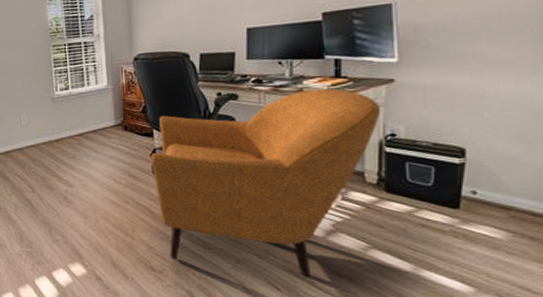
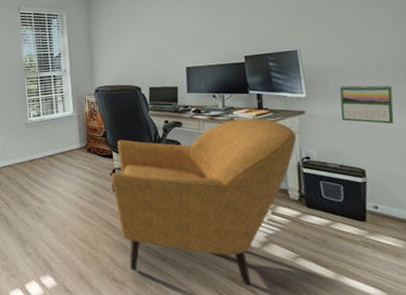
calendar: none [441,45,513,93] -> present [340,85,394,124]

